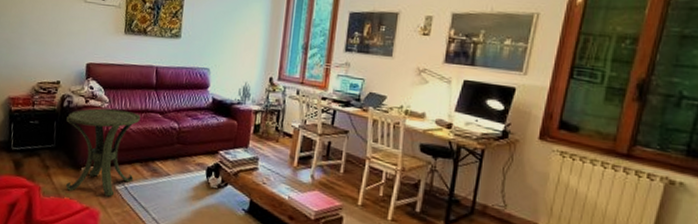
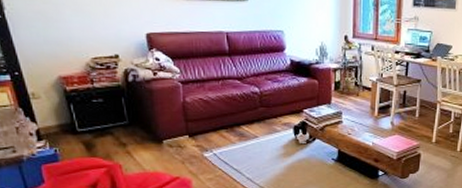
side table: present [66,108,141,197] -> none [135,79,222,165]

